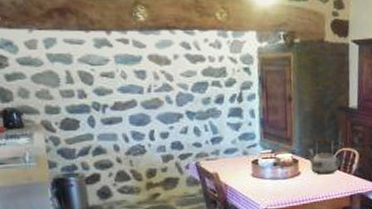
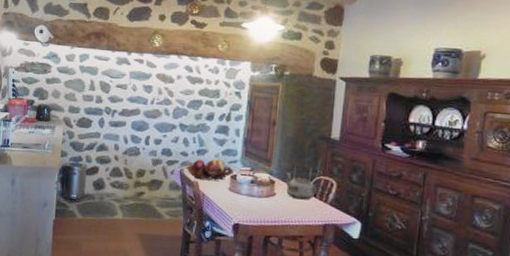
fruit basket: none [202,144,254,171] -> present [186,158,234,181]

